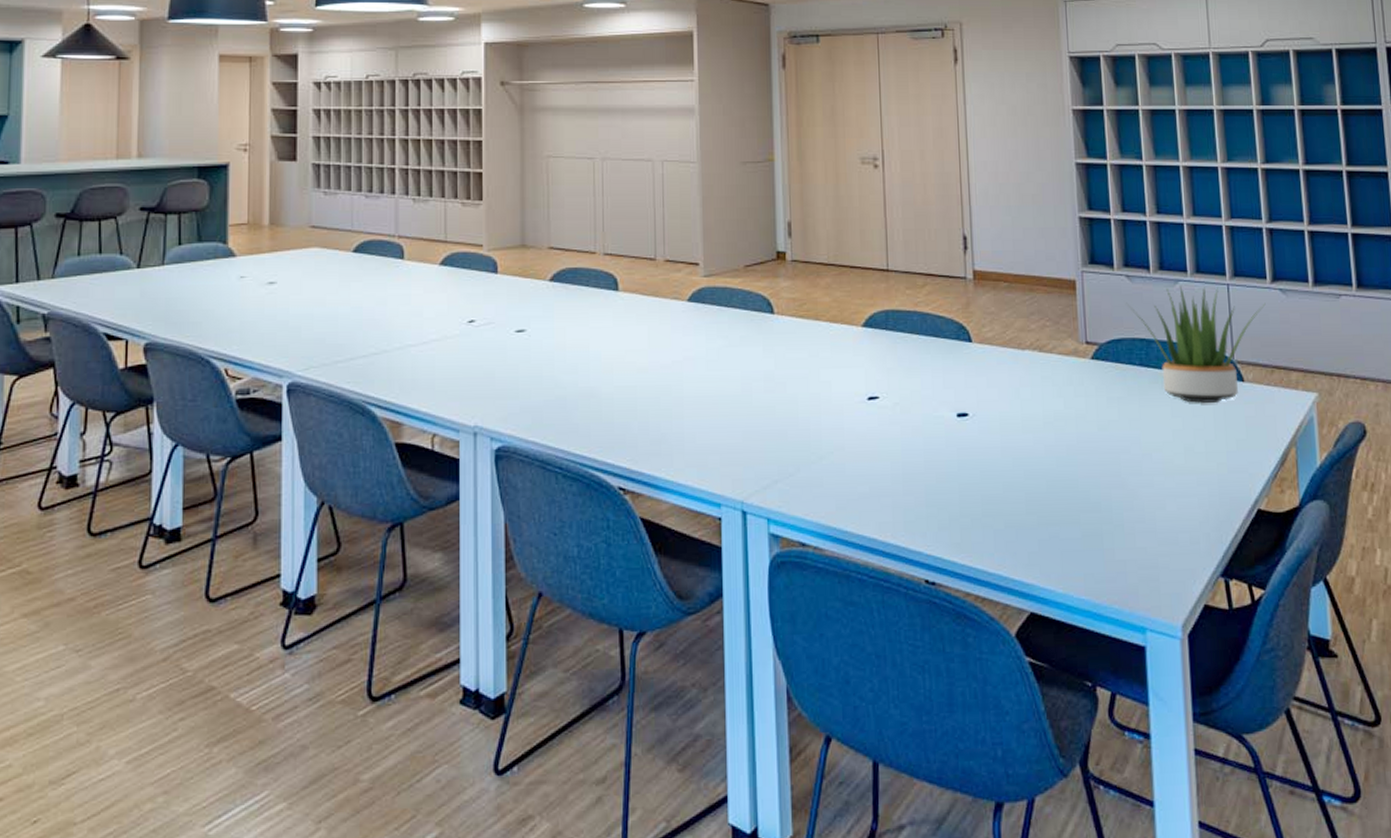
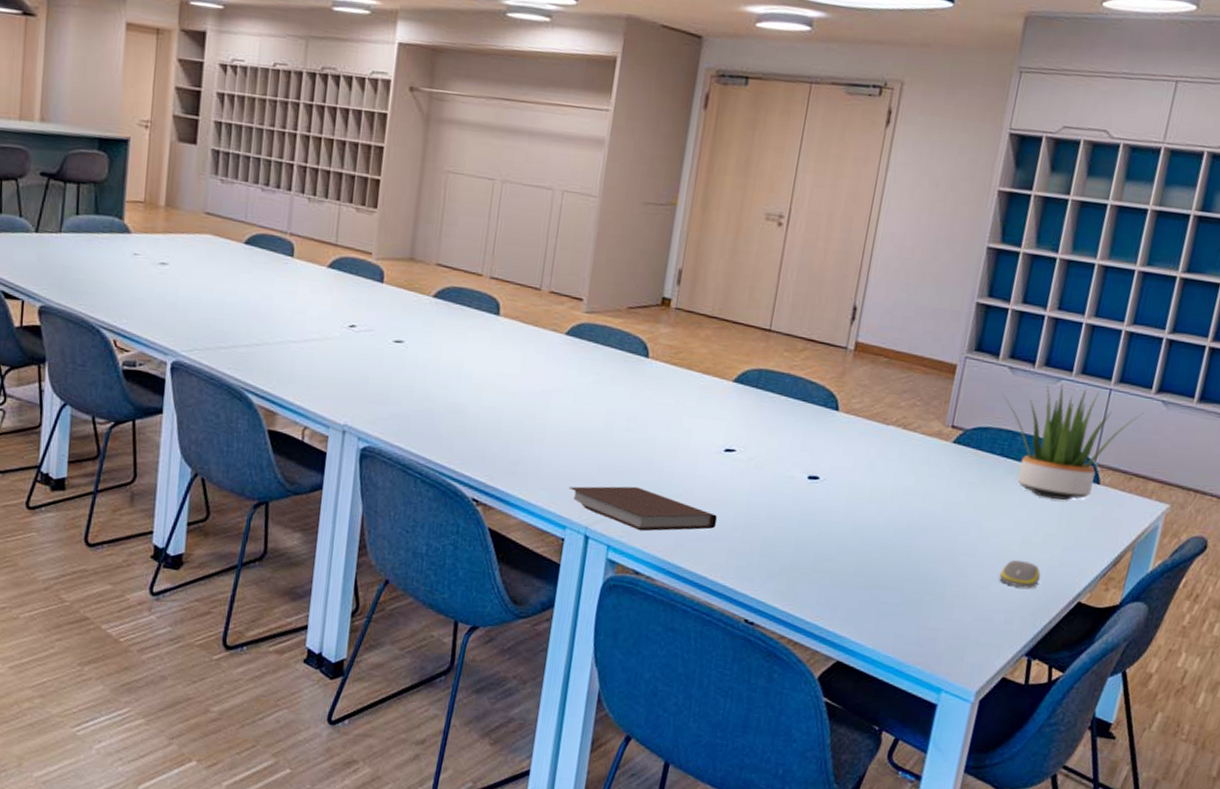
notebook: none [717,450,876,498] -> present [569,486,718,532]
computer mouse: none [1172,472,1213,502] -> present [999,559,1041,589]

